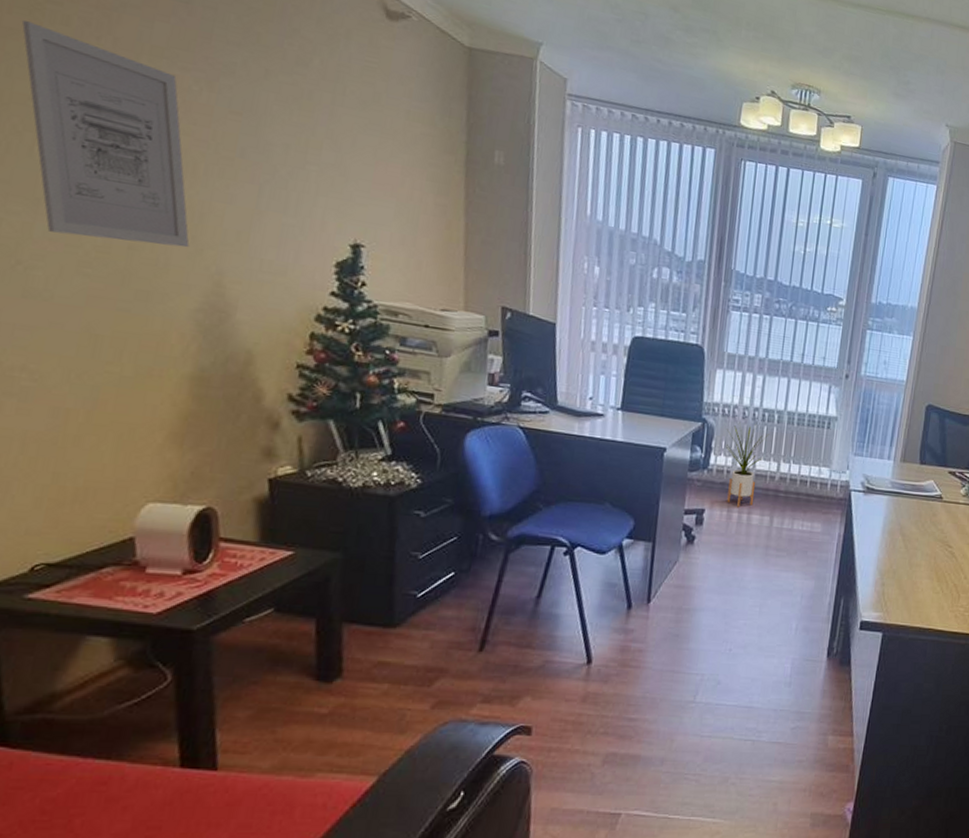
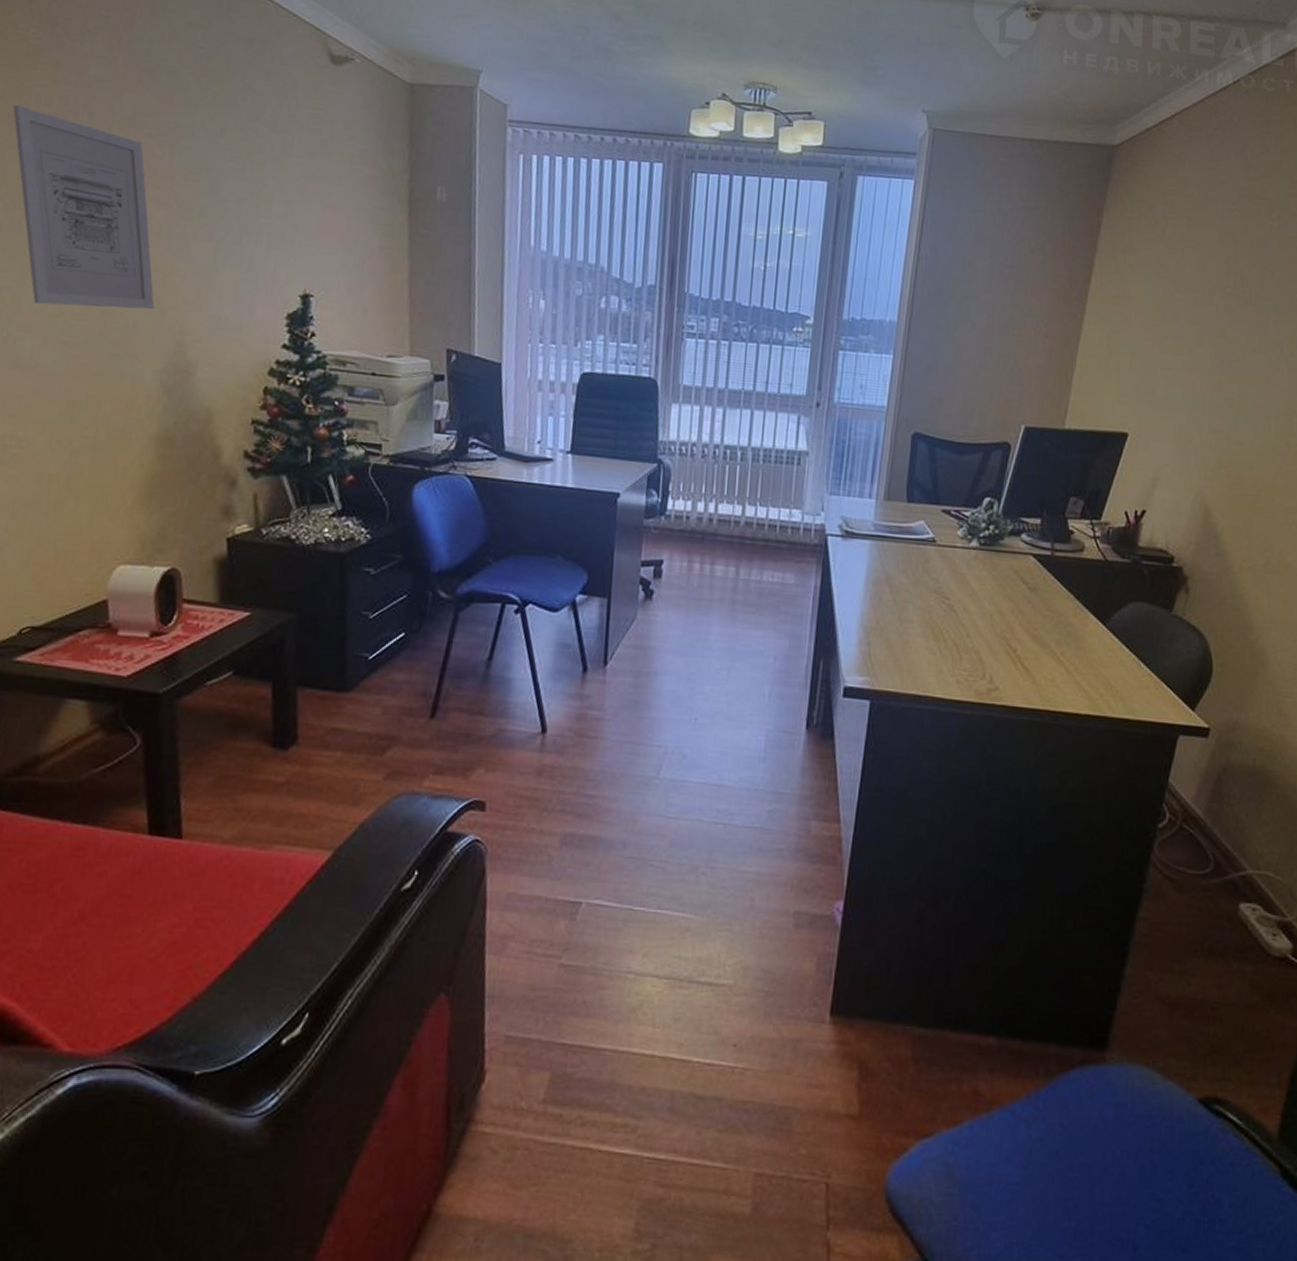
house plant: present [725,422,770,507] -> none [684,462,732,557]

